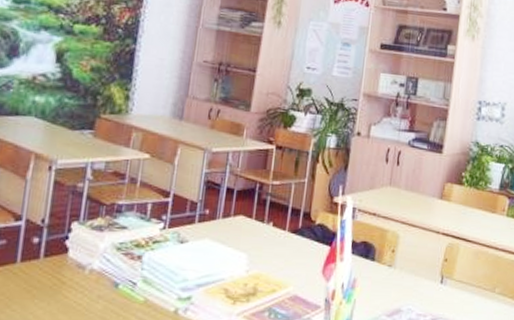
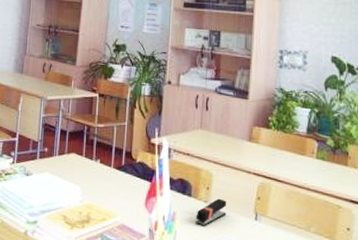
stapler: none [377,261,413,293] -> present [195,198,227,227]

